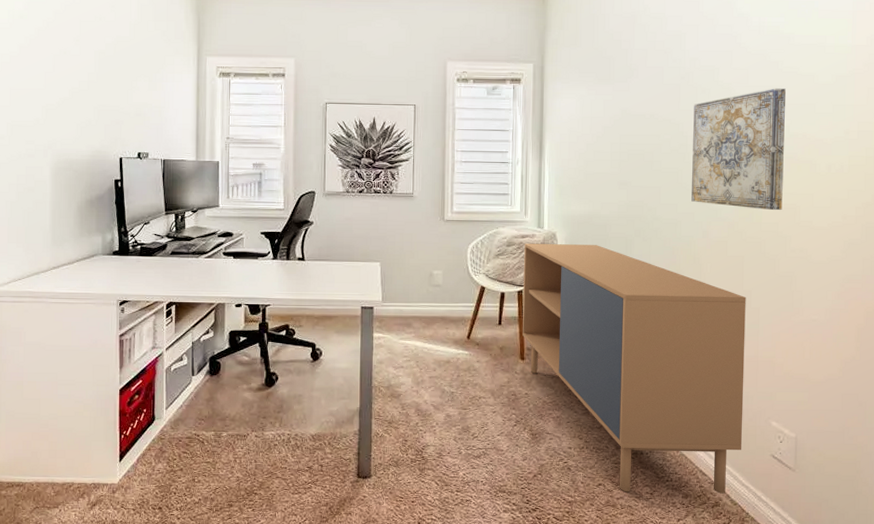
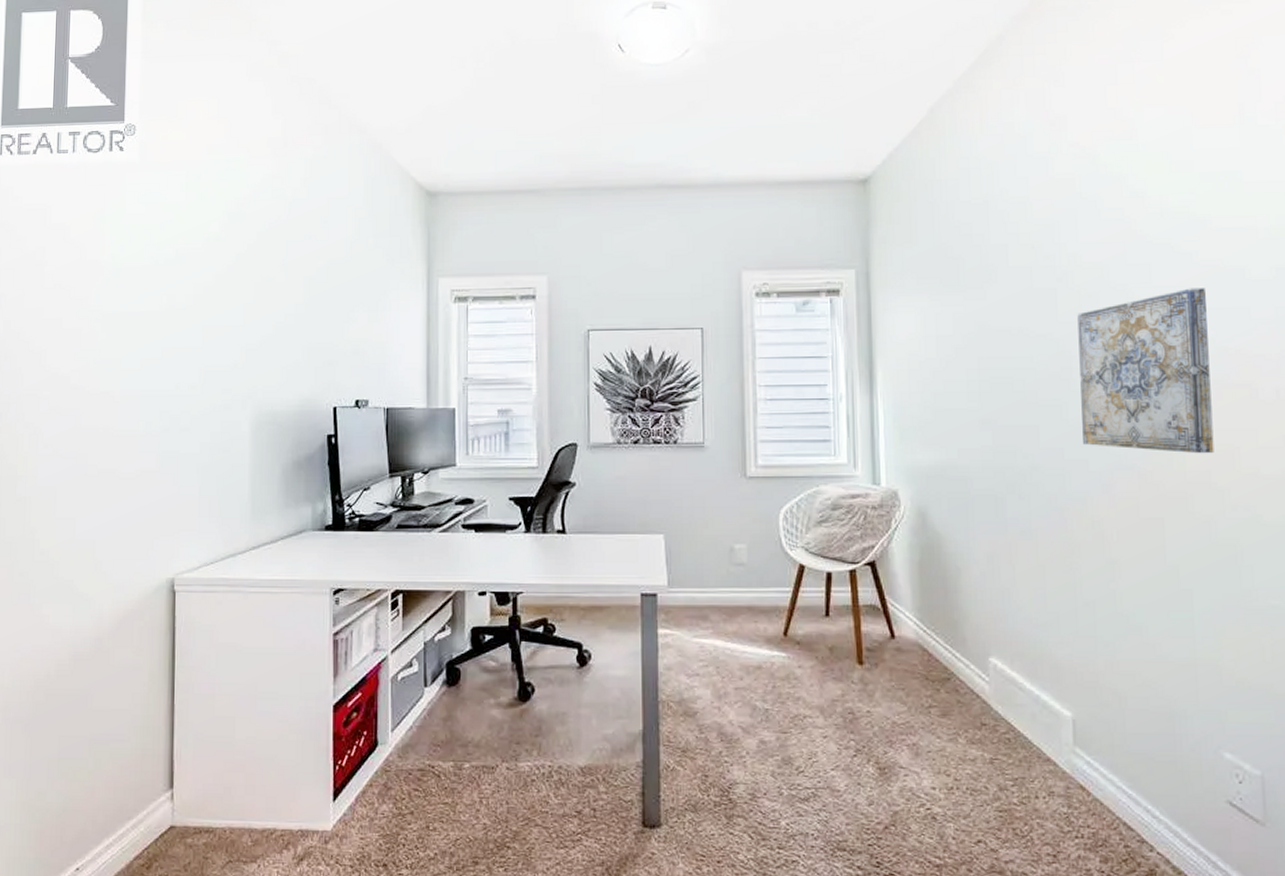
storage cabinet: present [523,244,746,494] -> none [855,506,1183,858]

